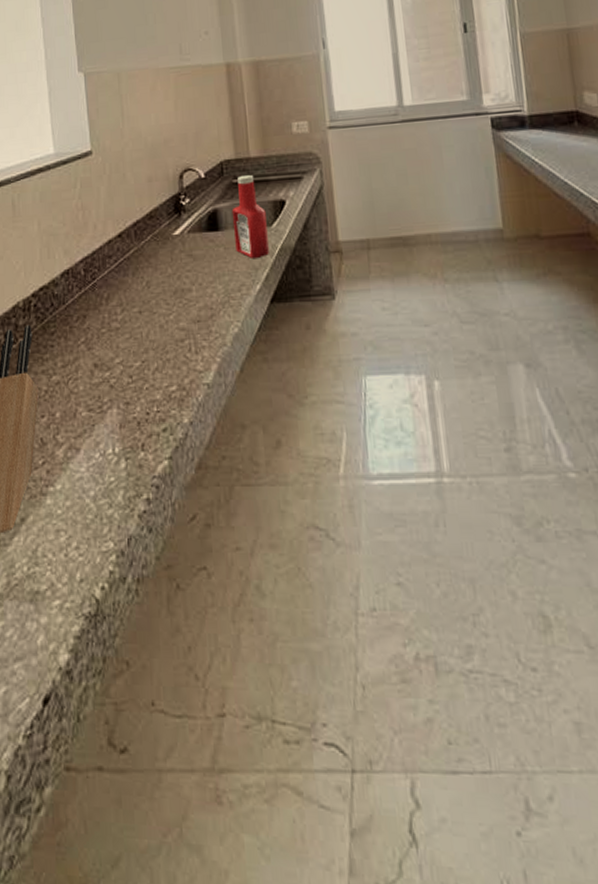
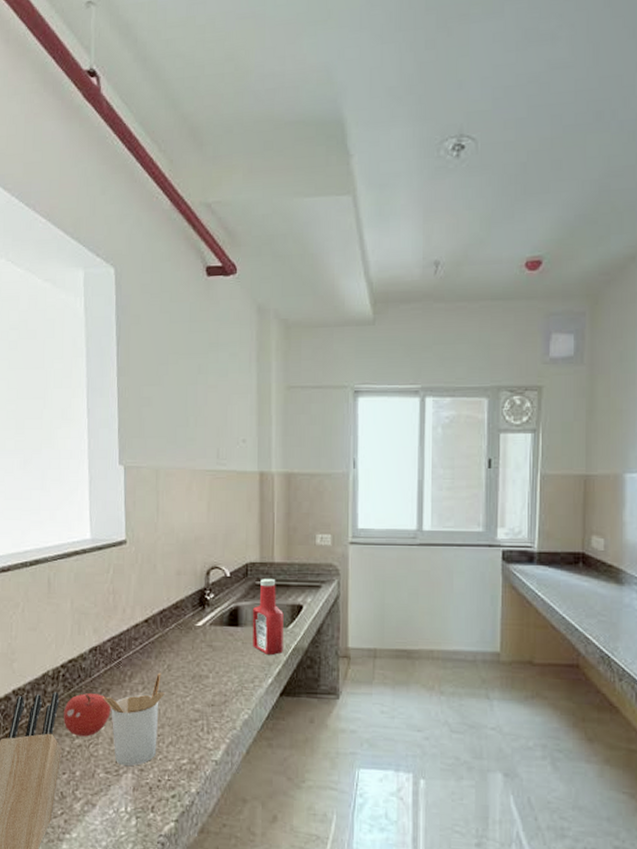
fruit: none [38,322,89,372] -> present [64,693,111,737]
utensil holder: none [79,290,146,401] -> present [103,672,165,767]

